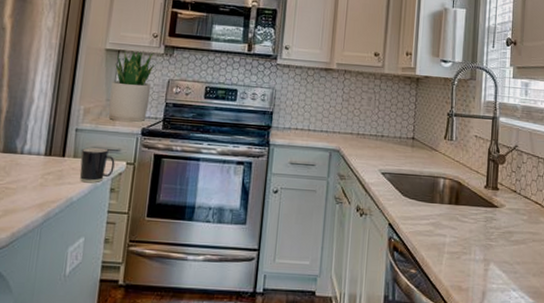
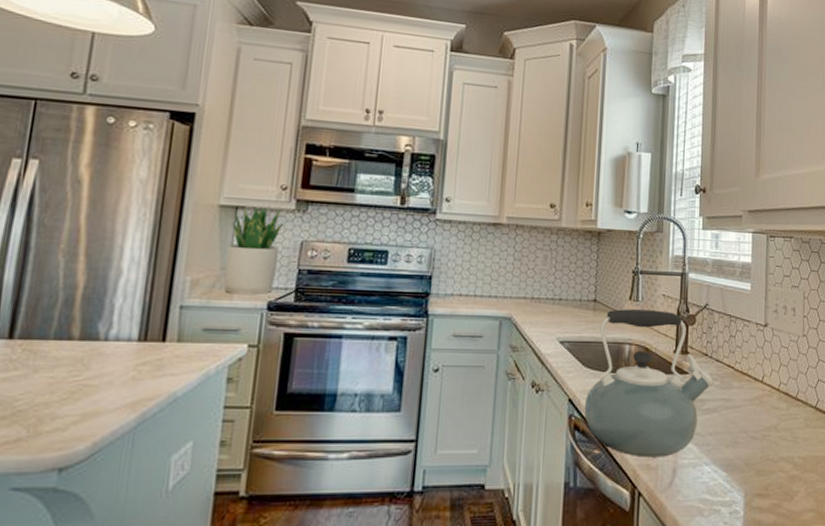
mug: present [79,147,115,183] -> none [185,327,233,373]
kettle: none [402,147,522,281] -> present [584,309,714,458]

